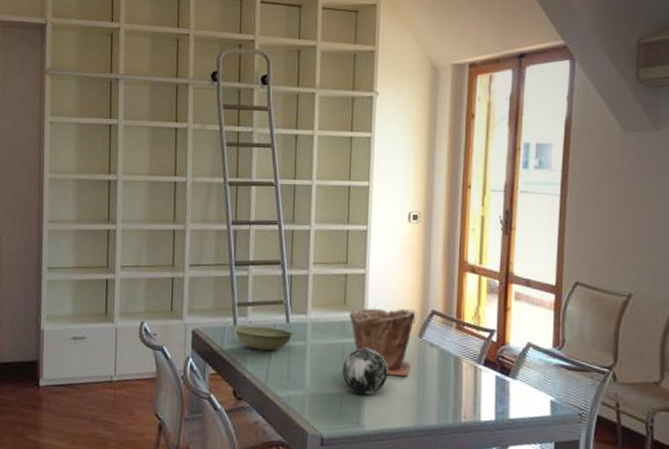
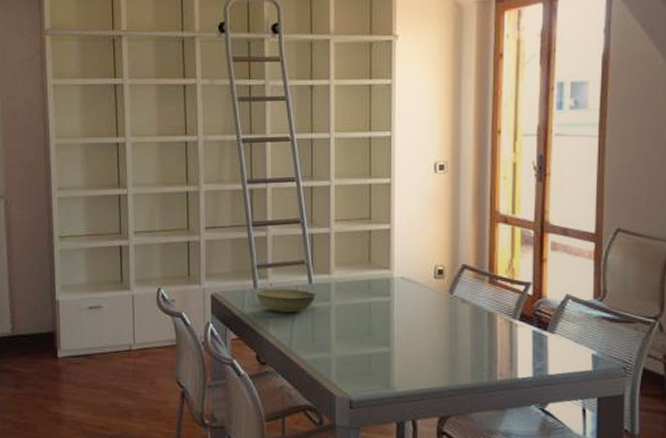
decorative orb: present [342,348,388,395] -> none [370,307,417,355]
plant pot: present [349,308,415,376] -> none [375,264,445,334]

